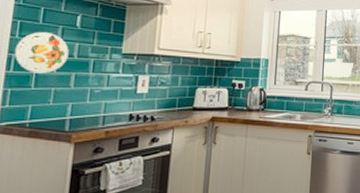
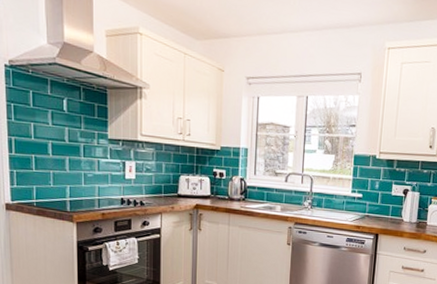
decorative plate: present [14,31,69,74] -> none [13,115,61,157]

